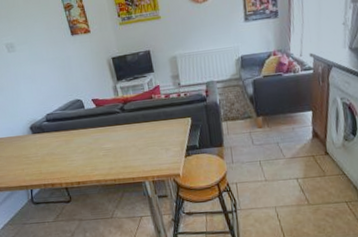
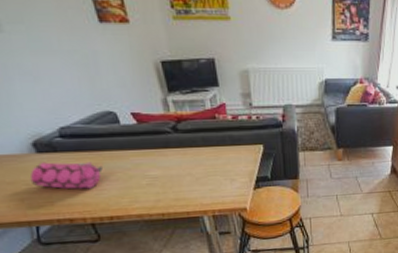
pencil case: none [28,138,73,161] -> present [29,161,103,189]

